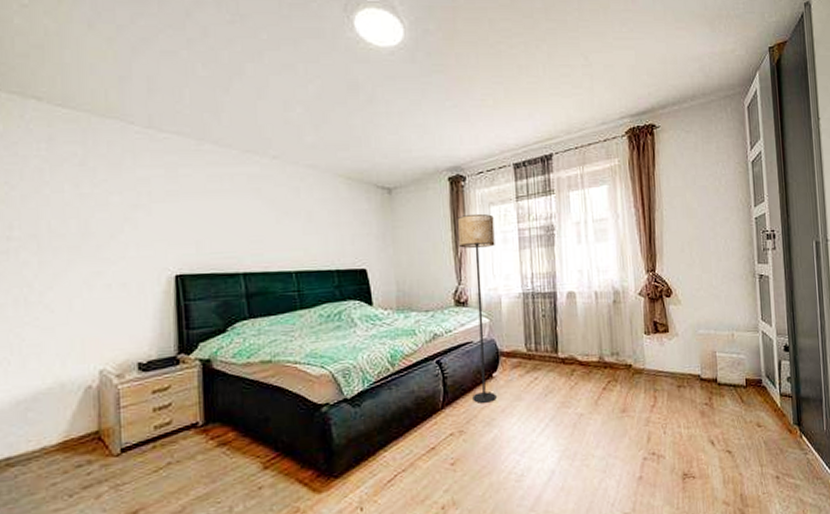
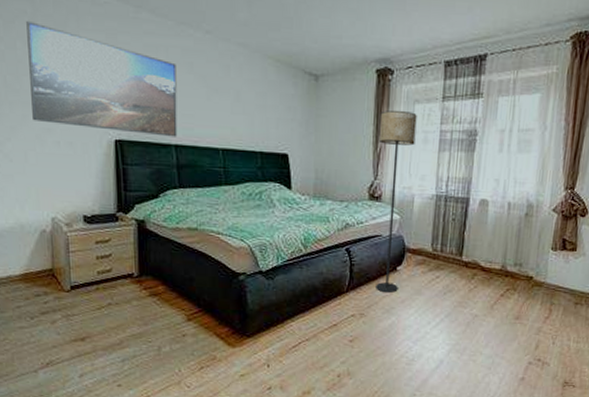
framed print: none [76,163,246,266] -> present [26,21,177,137]

